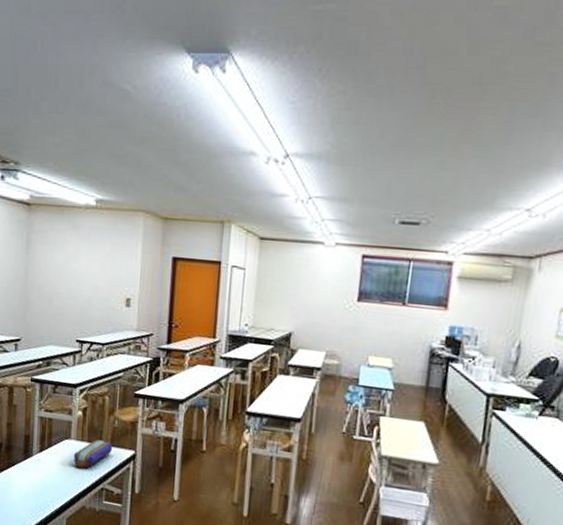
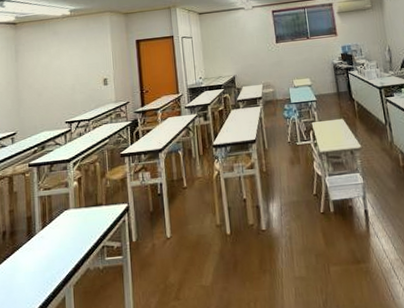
pencil case: present [74,439,112,469] -> none [74,202,107,233]

